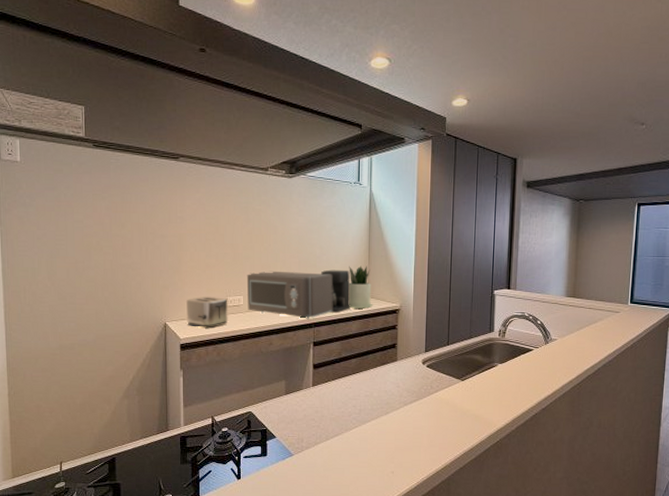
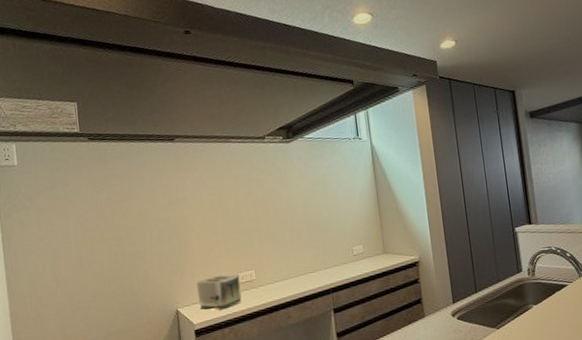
microwave: present [246,271,333,320] -> none [255,234,349,286]
coffee maker: present [321,269,351,314] -> none [332,228,368,276]
planter: present [348,265,373,309] -> none [360,220,391,268]

